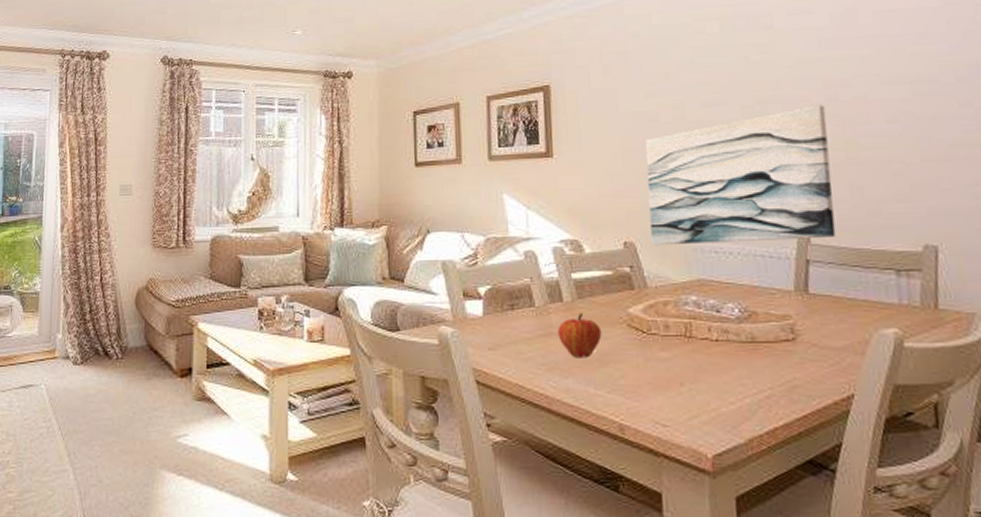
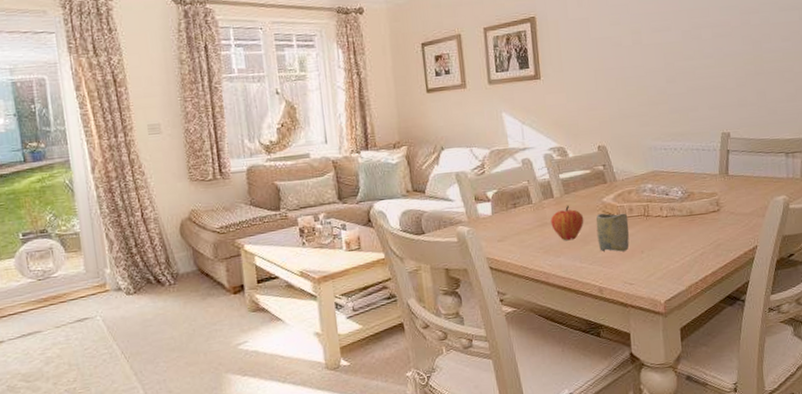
cup: none [617,328,664,381] -> present [595,213,630,252]
wall art: present [645,105,836,246] -> none [612,28,747,148]

